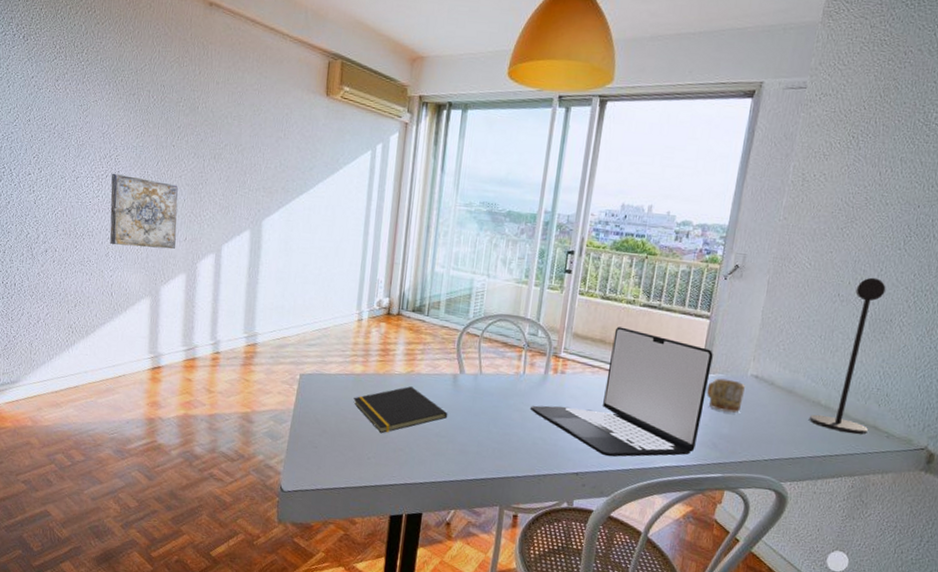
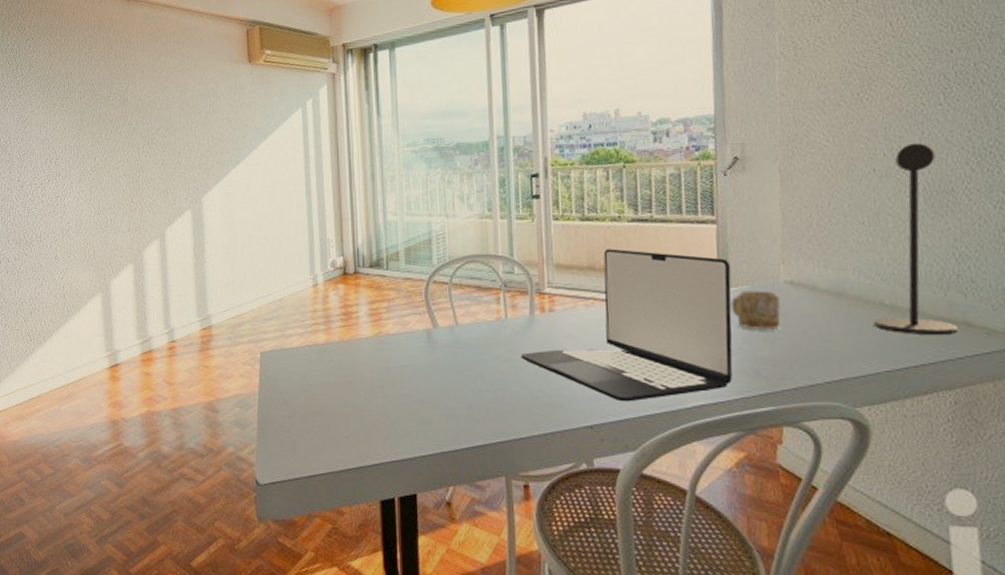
wall art: present [110,173,178,249] -> none [53,176,120,247]
notepad: present [353,386,448,434] -> none [321,350,428,407]

